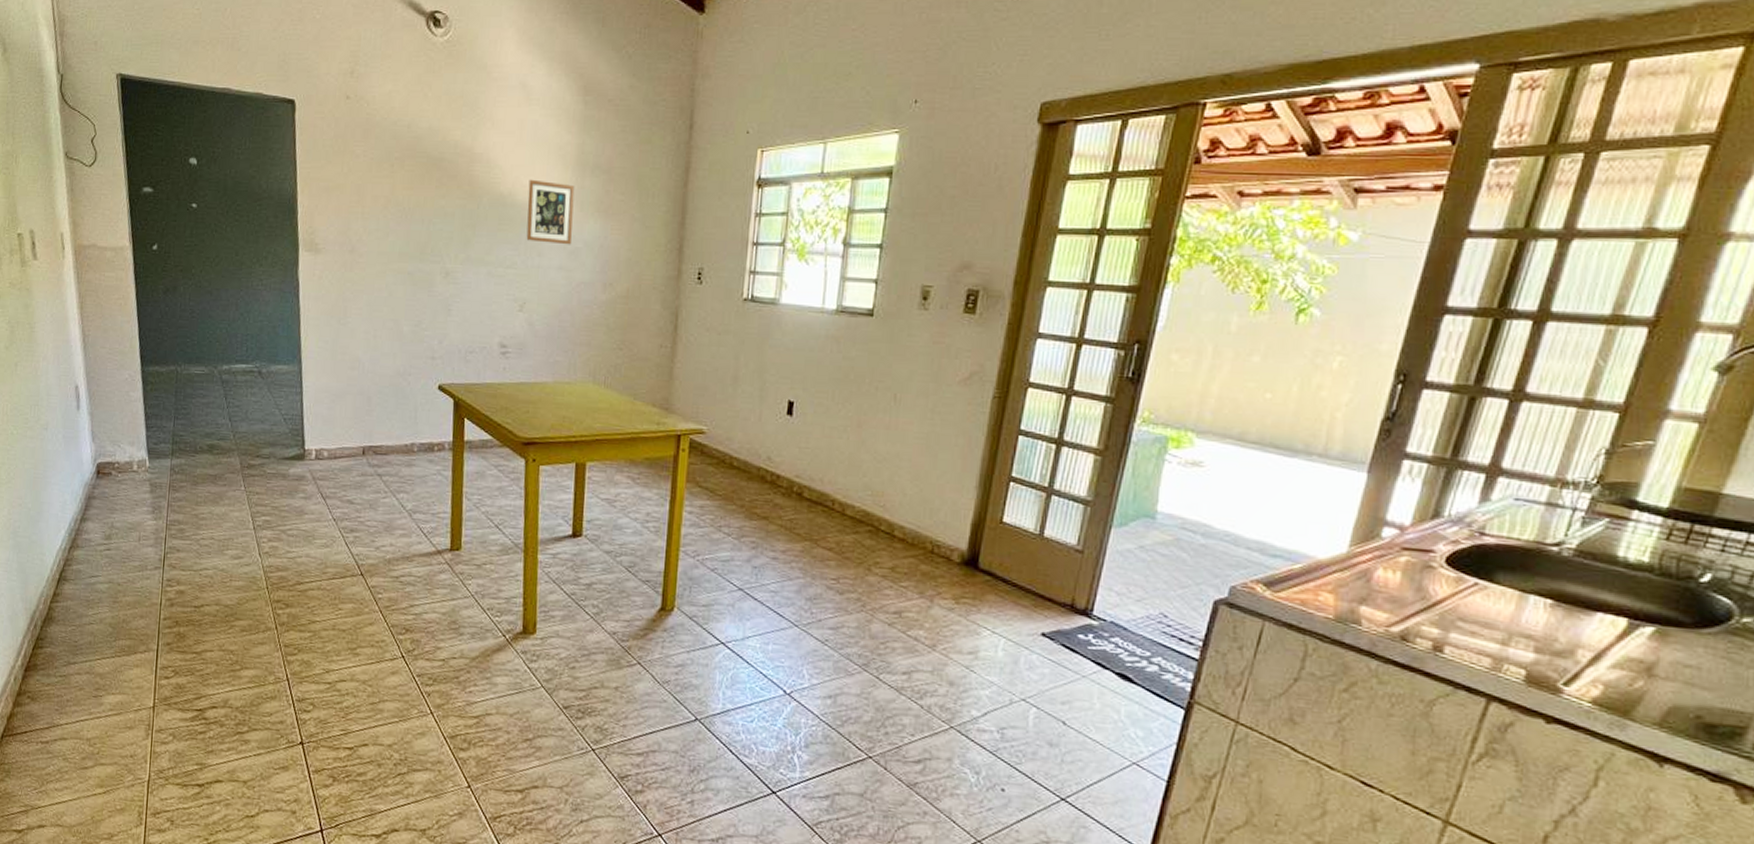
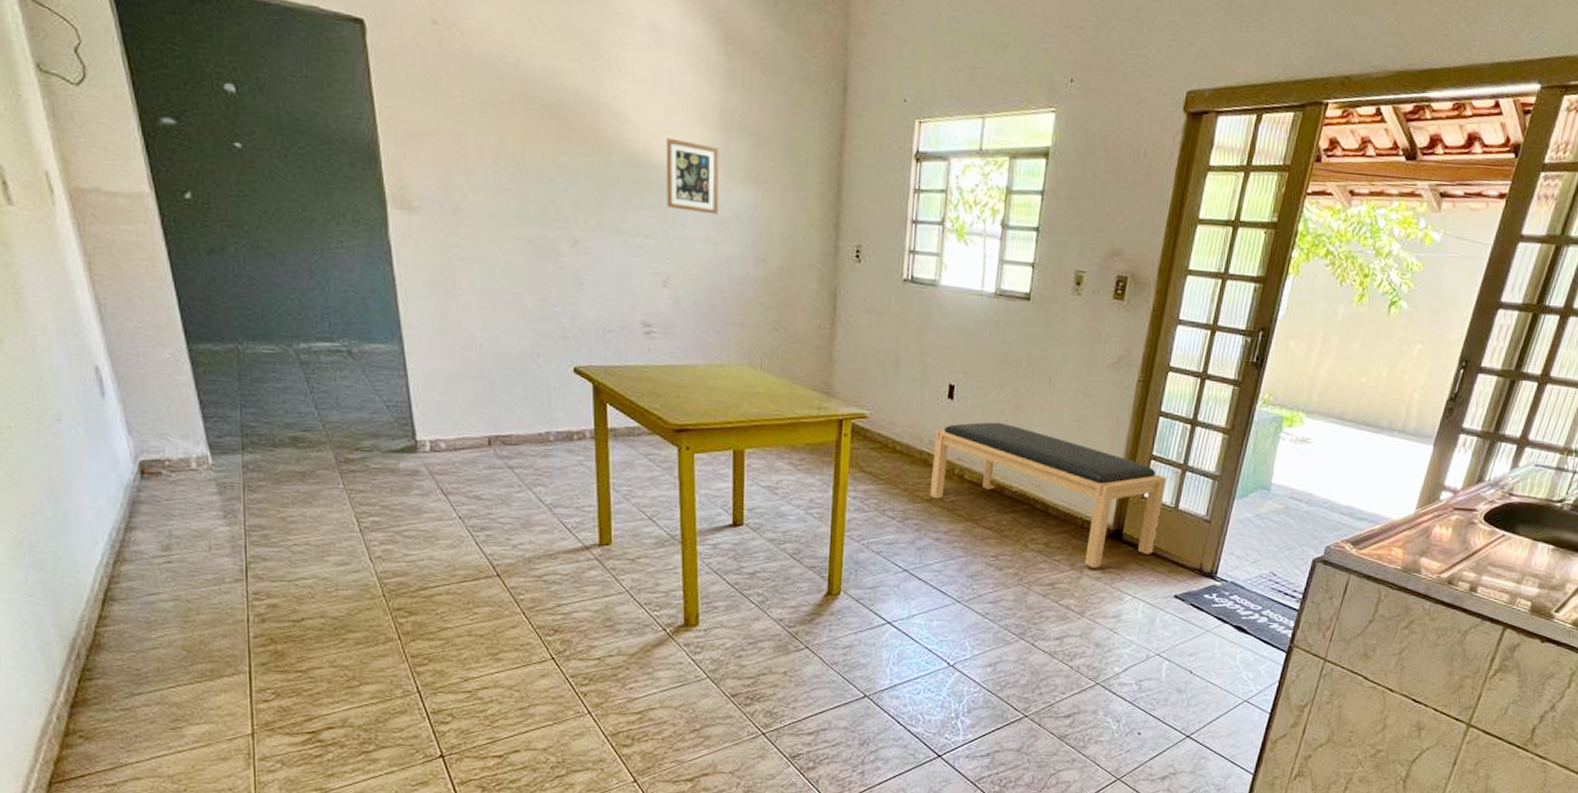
bench: none [766,439,1029,598] -> present [929,422,1167,569]

